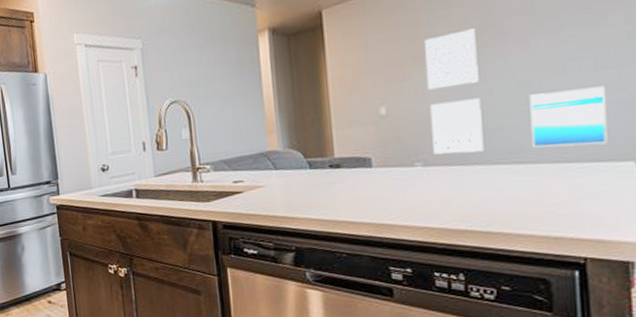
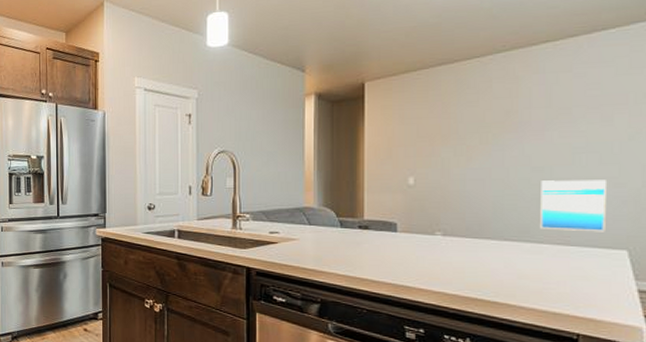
wall art: present [425,28,479,90] -> none [452,115,499,167]
wall art: present [430,98,484,155] -> none [453,178,498,228]

